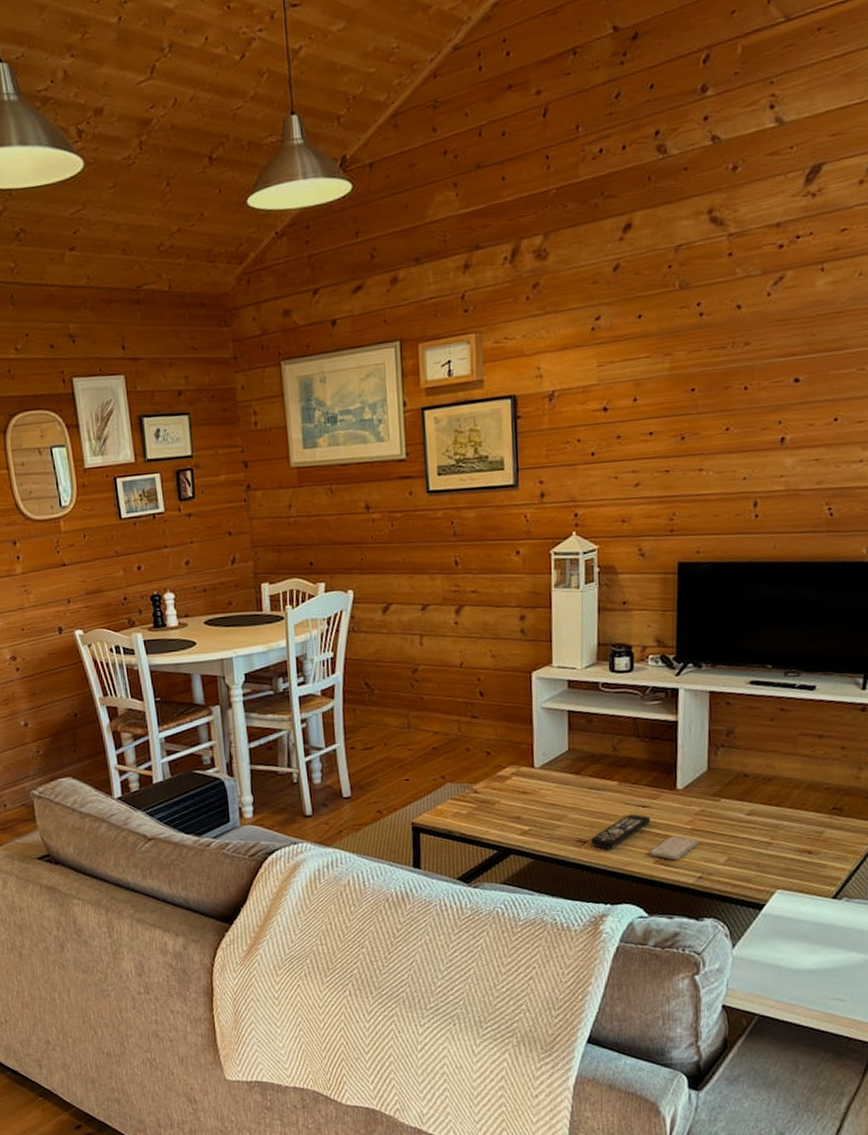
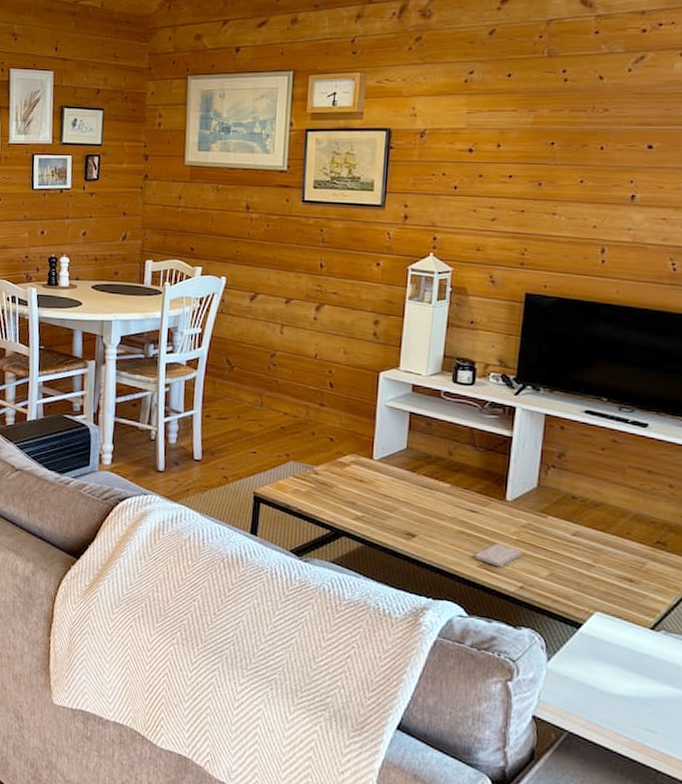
remote control: present [590,814,651,850] -> none [418,516,479,547]

